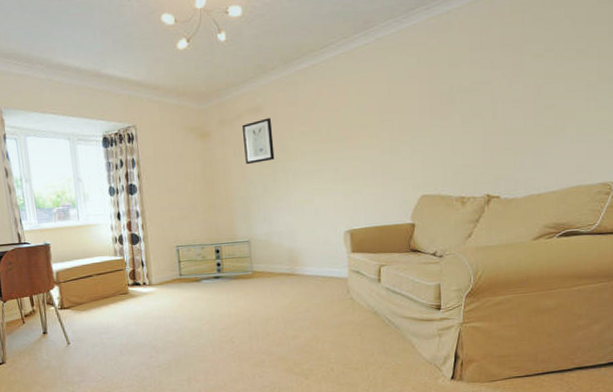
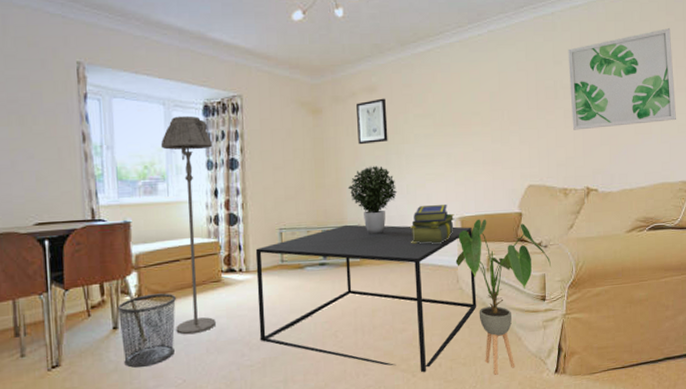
waste bin: none [45,304,94,366] -> present [117,293,177,368]
floor lamp: none [69,148,126,339] -> present [160,115,216,335]
coffee table: none [156,239,369,376] -> present [255,224,477,373]
potted plant: none [237,184,286,249] -> present [347,166,398,234]
stack of books: none [298,218,344,257] -> present [409,205,455,245]
house plant: none [345,231,446,380] -> present [455,219,551,375]
wall art: none [465,13,596,136] -> present [567,28,676,130]

